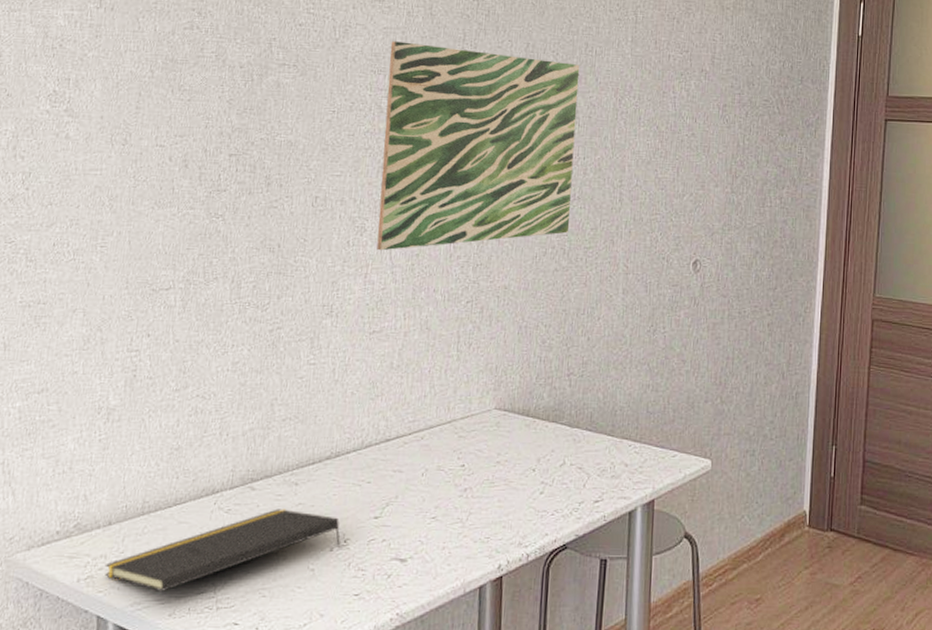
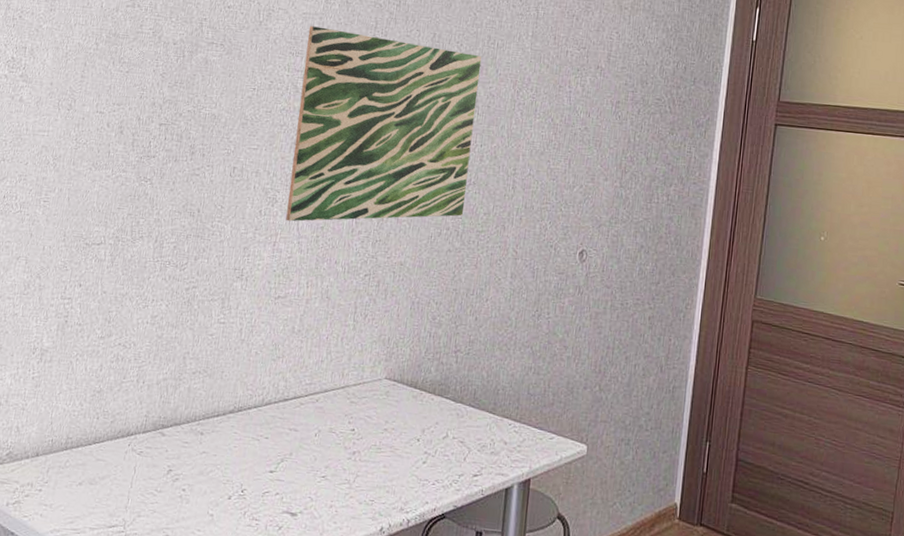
notepad: present [104,509,341,591] -> none [30,455,238,522]

